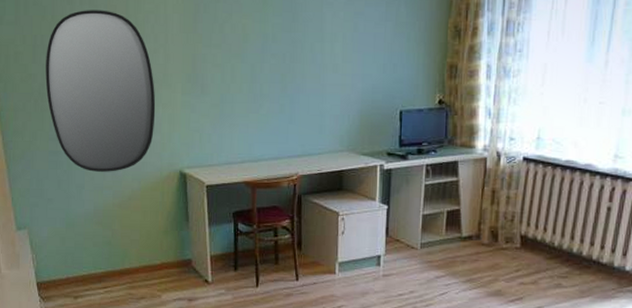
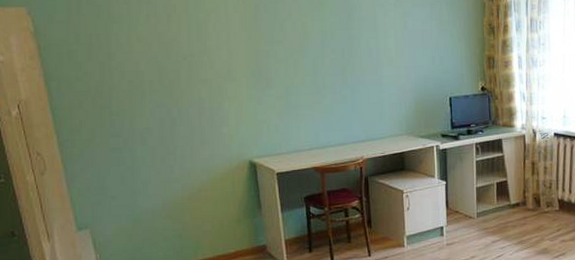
home mirror: present [45,10,156,172] -> none [103,9,222,166]

